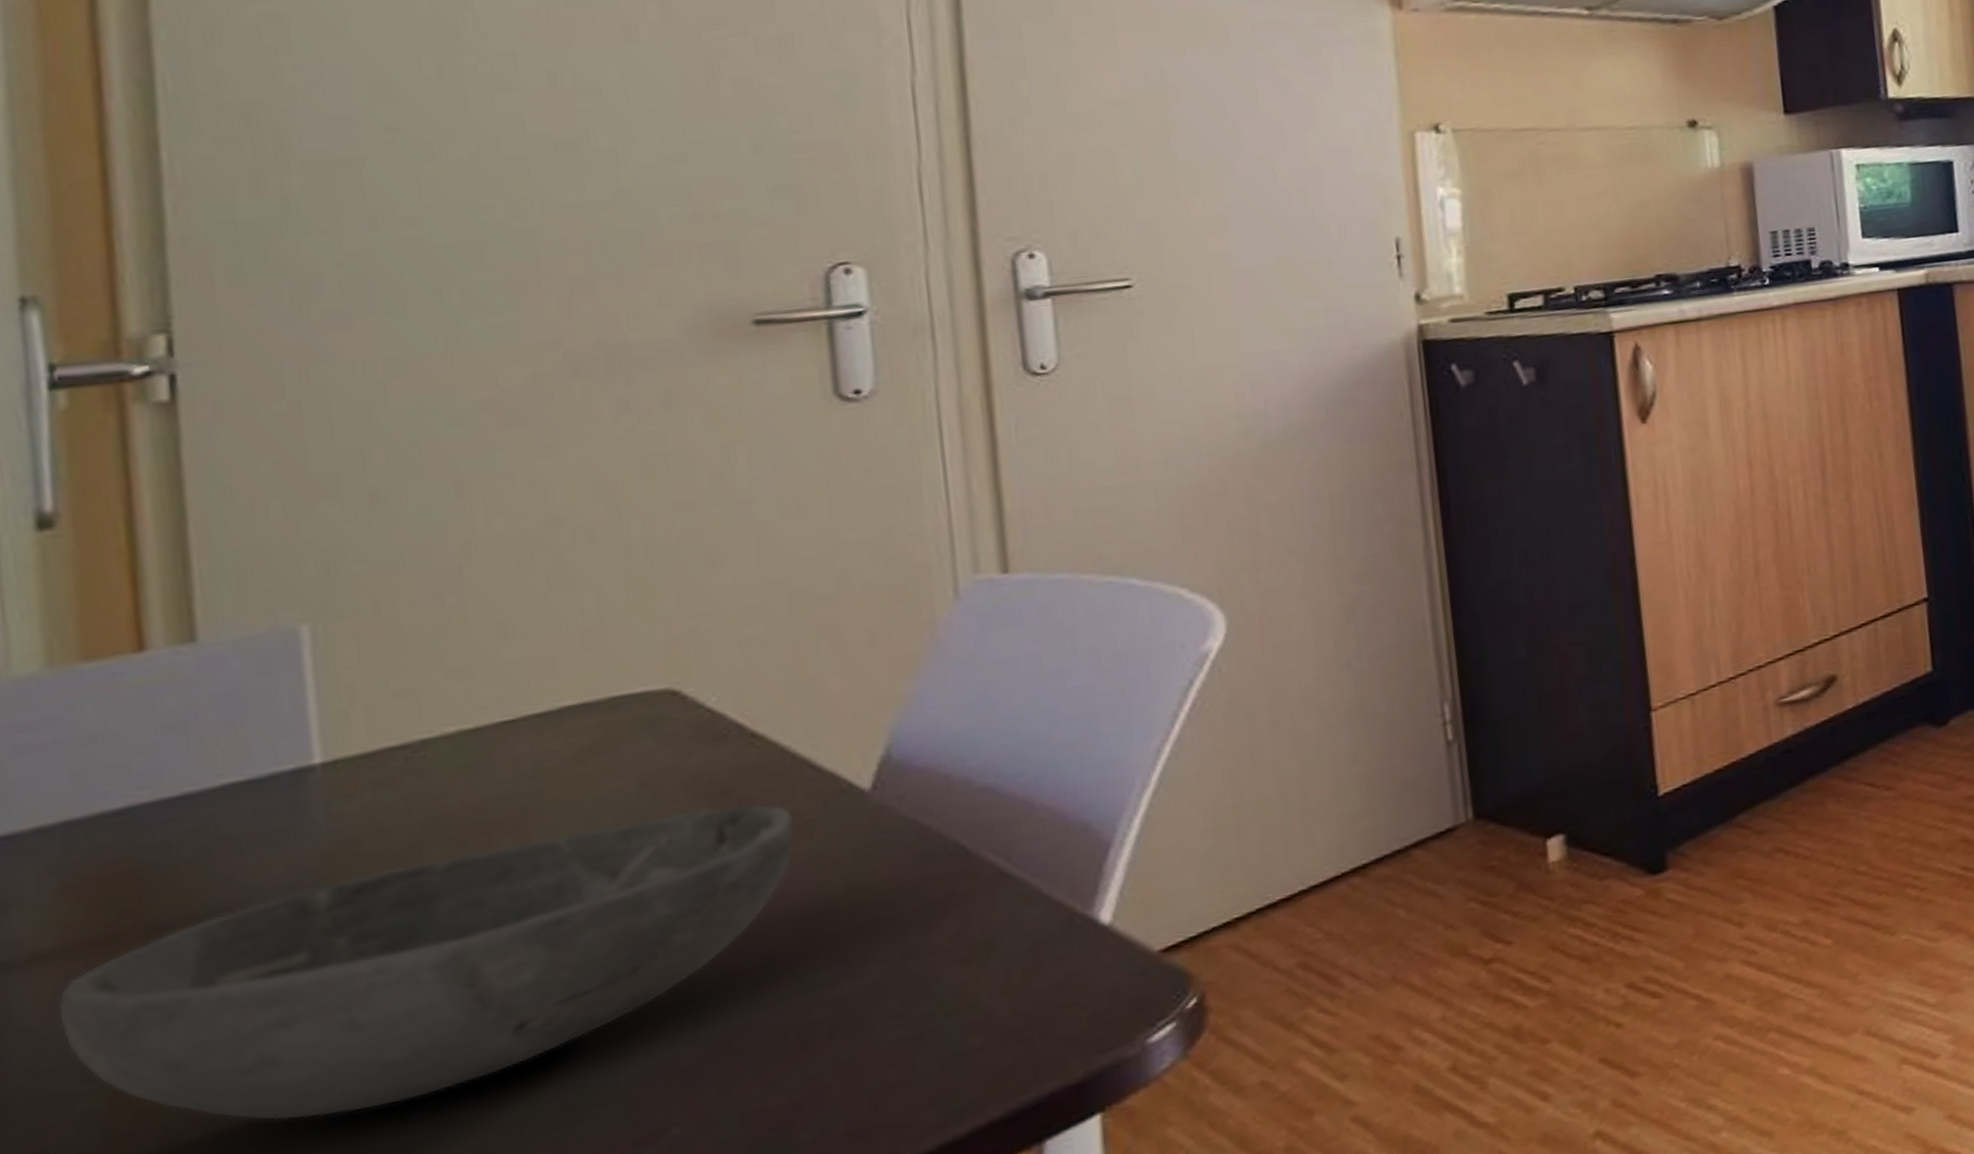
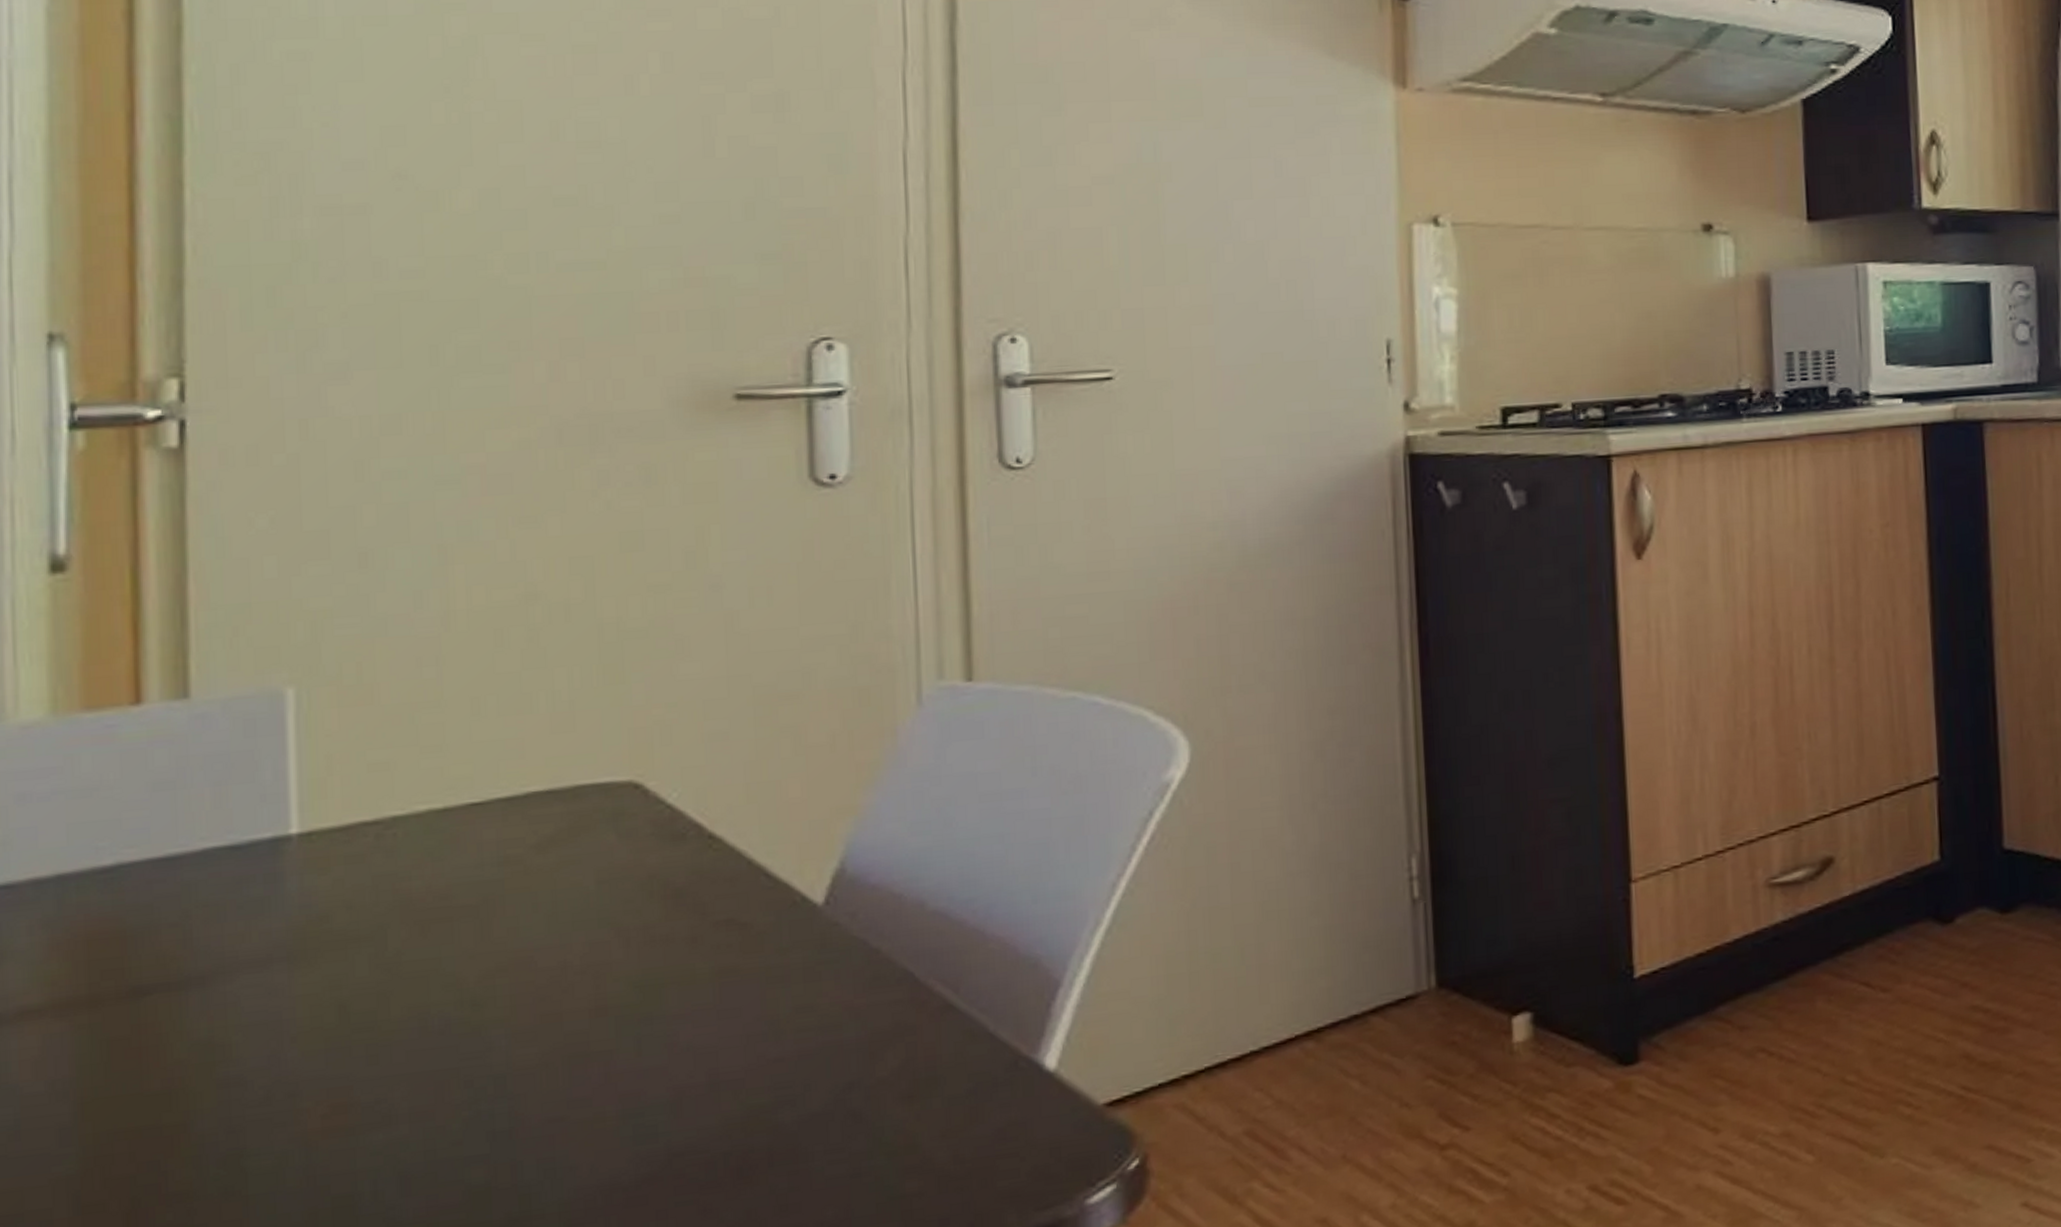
bowl: present [56,804,796,1121] -> none [40,909,748,1205]

